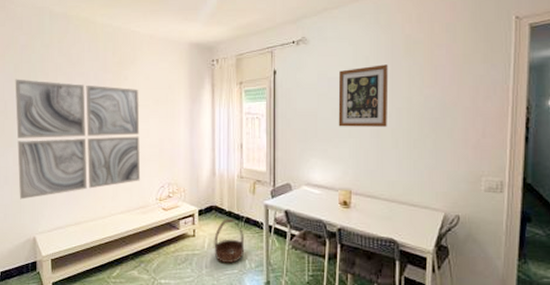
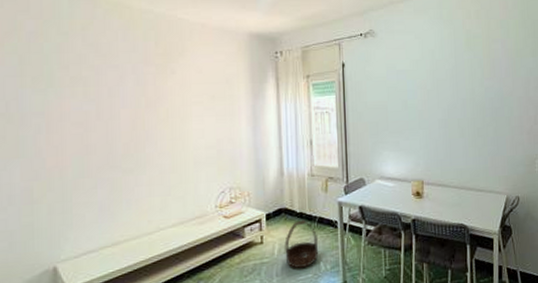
wall art: present [15,79,141,200] -> none [20,73,196,222]
wall art: present [338,64,389,127] -> none [407,58,454,119]

